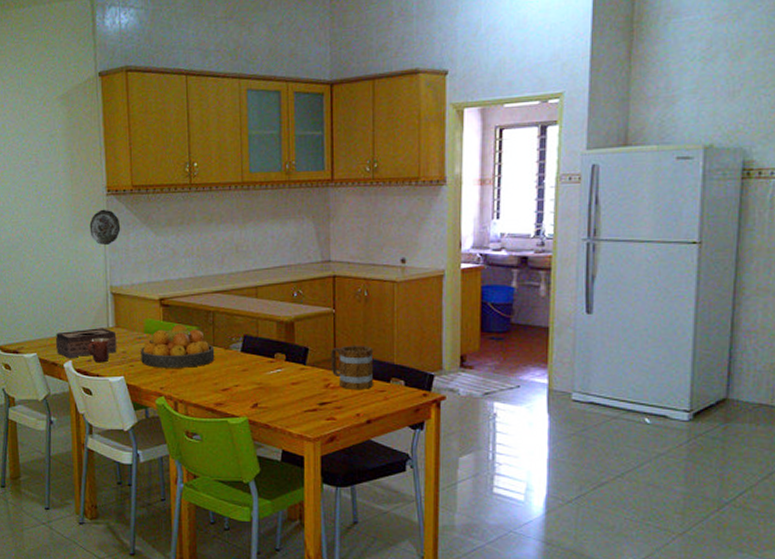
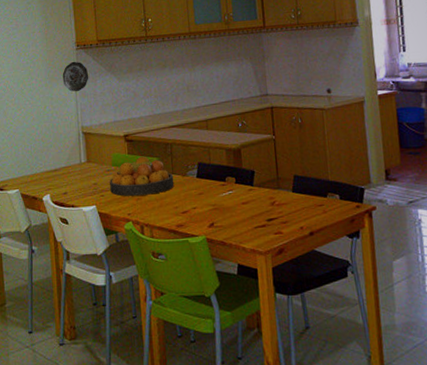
tissue box: present [56,328,117,359] -> none [35,163,89,193]
mug: present [87,337,110,363] -> none [63,172,83,195]
mug: present [330,345,374,391] -> none [273,165,313,206]

